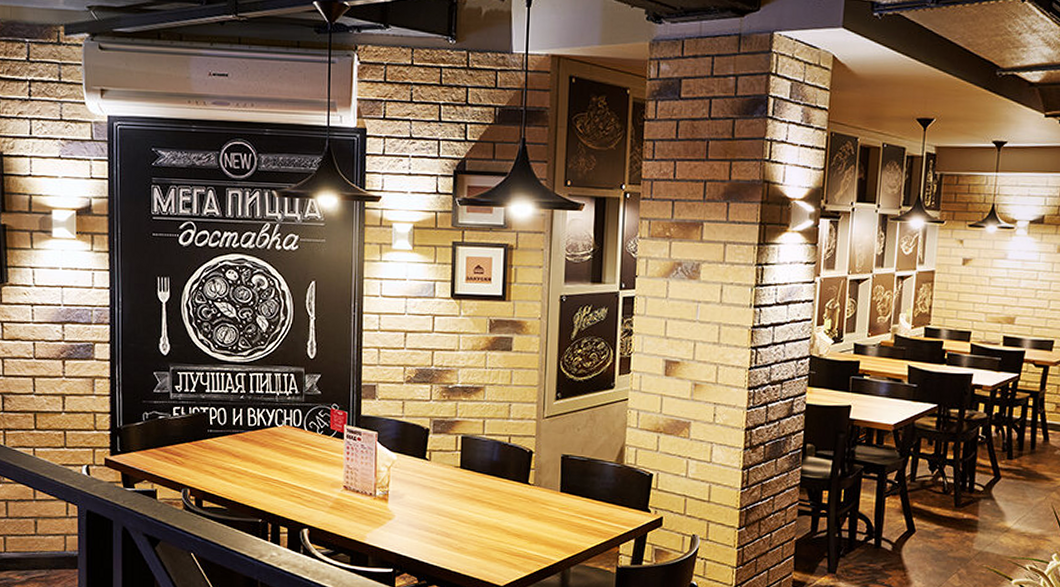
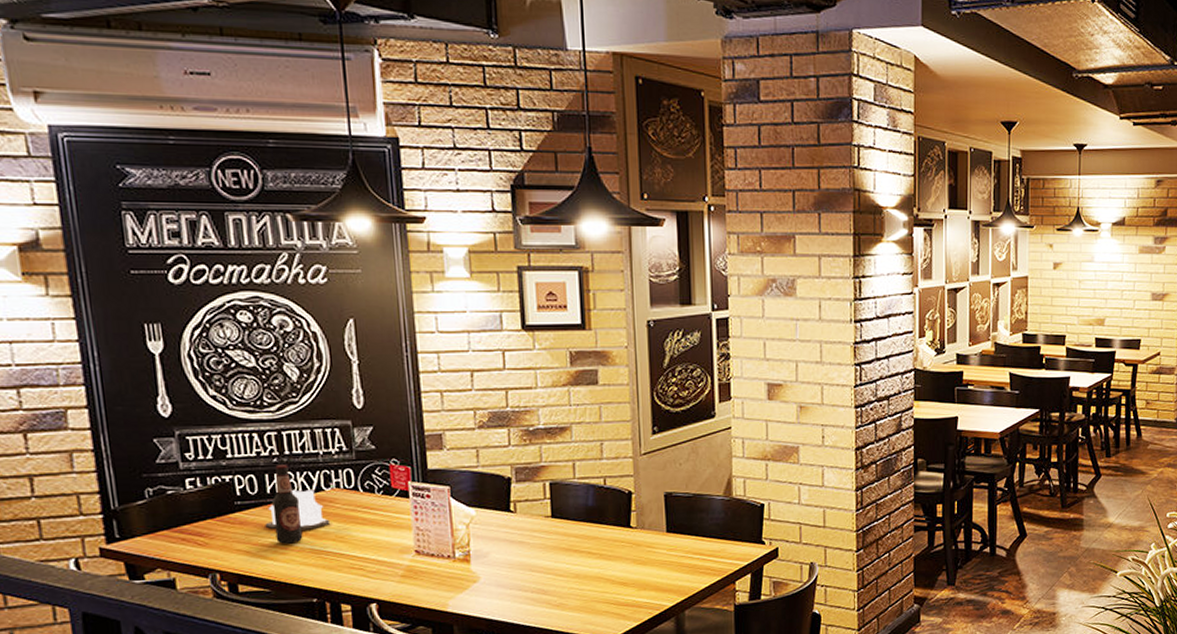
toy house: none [228,424,279,459] -> present [265,490,331,530]
bottle: none [236,401,257,470] -> present [272,465,303,544]

